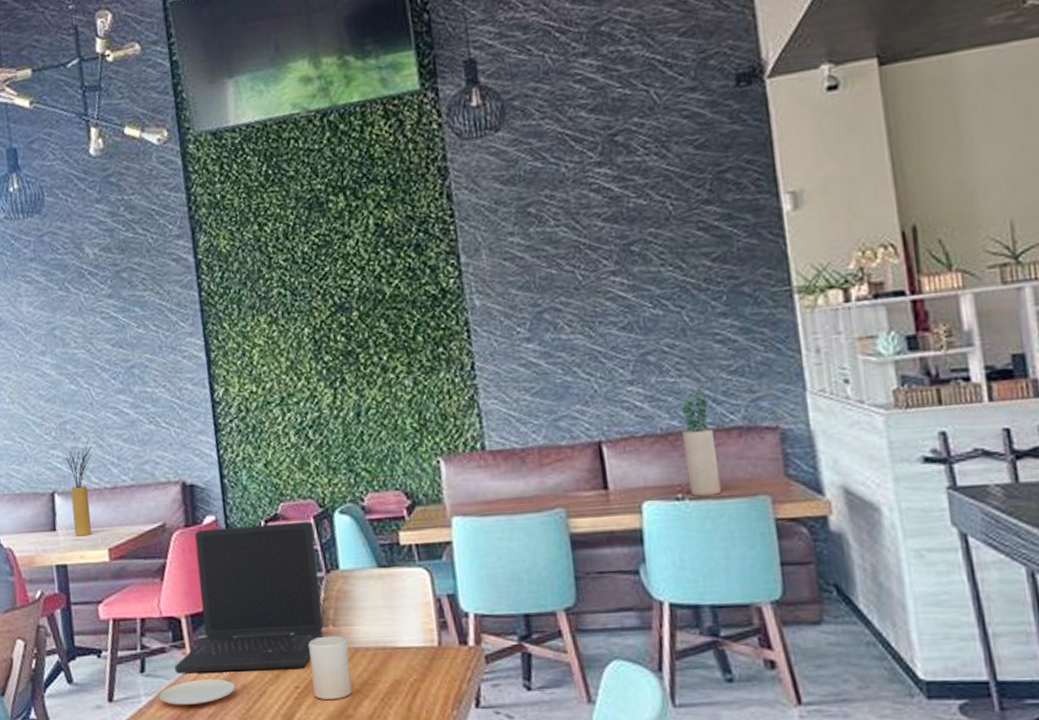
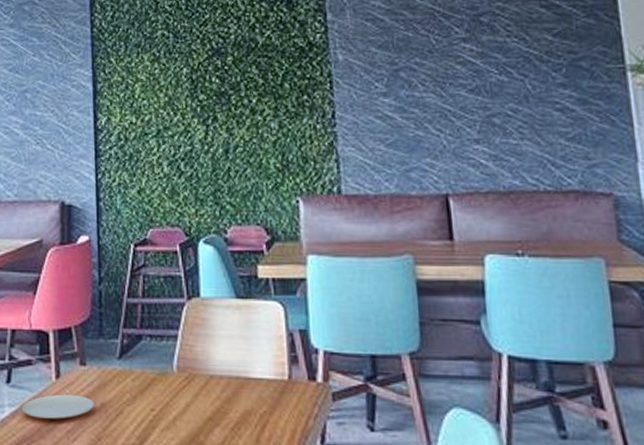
laptop: present [174,522,324,674] -> none [39,248,182,392]
mug: present [308,635,353,701] -> none [166,361,205,426]
vase: present [681,386,722,498] -> none [522,150,559,255]

